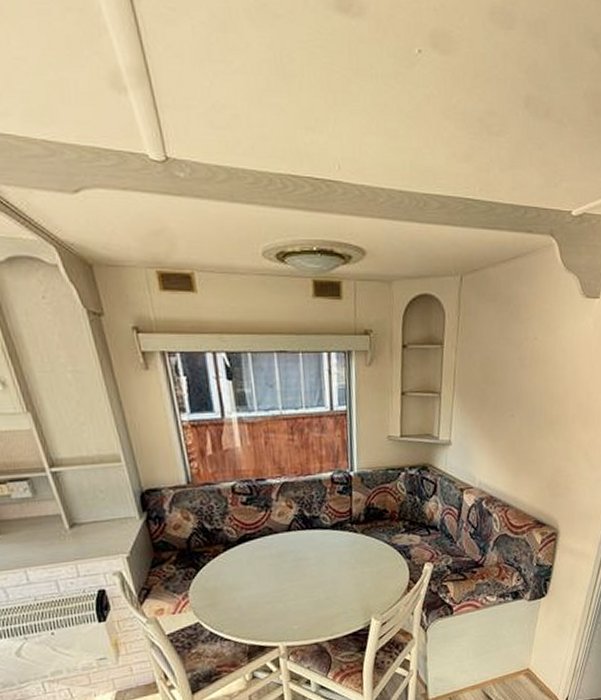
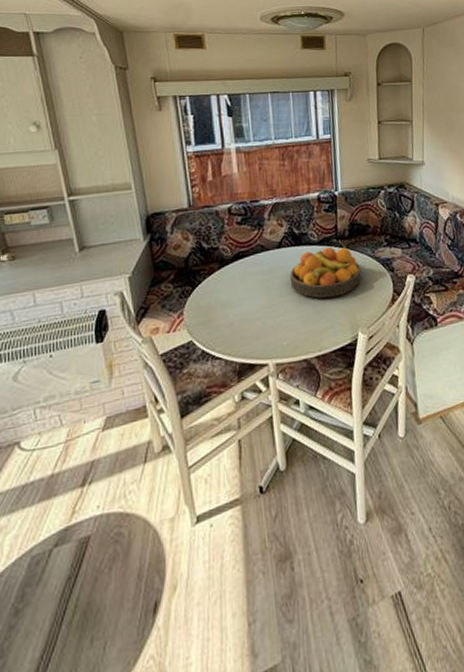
fruit bowl: none [300,531,377,584] -> present [289,246,362,298]

